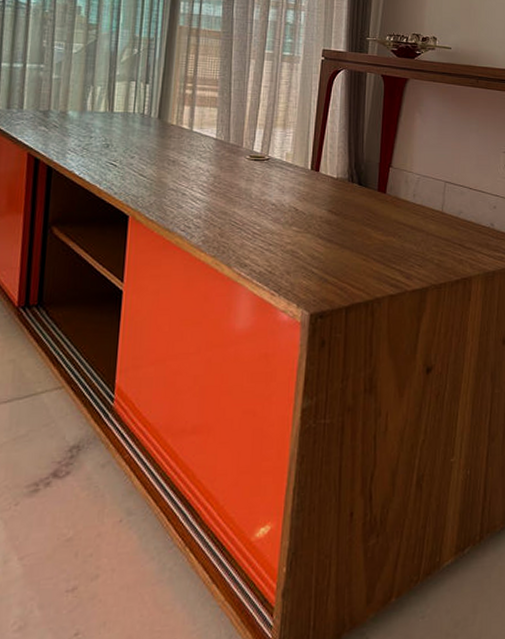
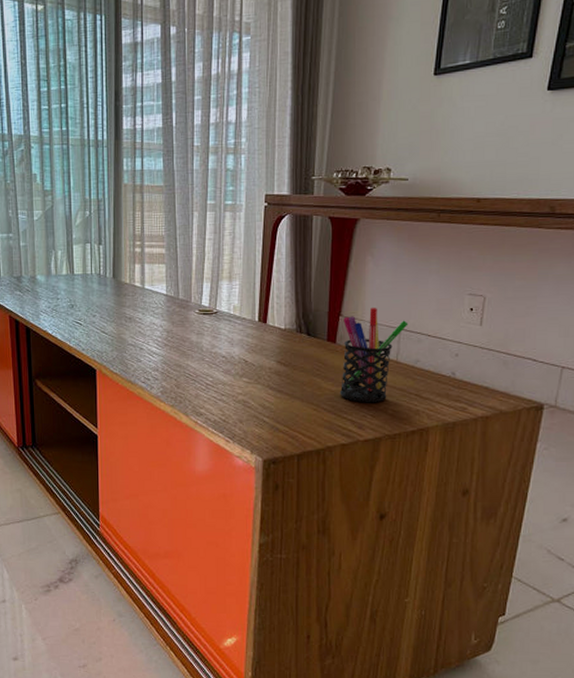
pen holder: none [388,160,452,253] -> present [339,307,408,403]

